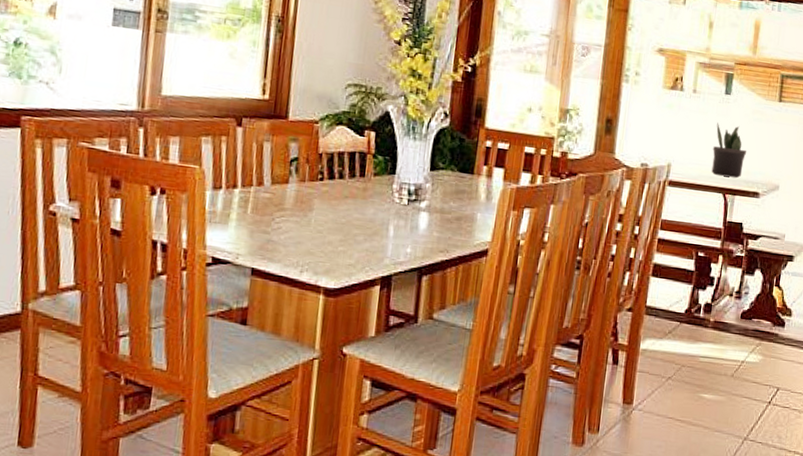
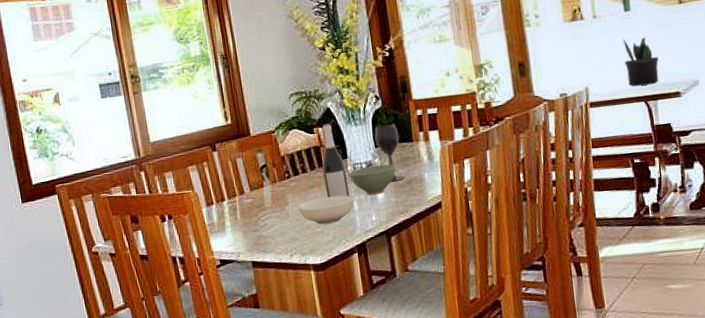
bowl: none [323,212,392,245] -> present [298,195,355,225]
wine bottle: none [361,128,391,219] -> present [322,123,350,198]
bowl: none [392,189,449,225] -> present [348,164,396,196]
wine glass: none [432,146,460,215] -> present [375,123,404,182]

